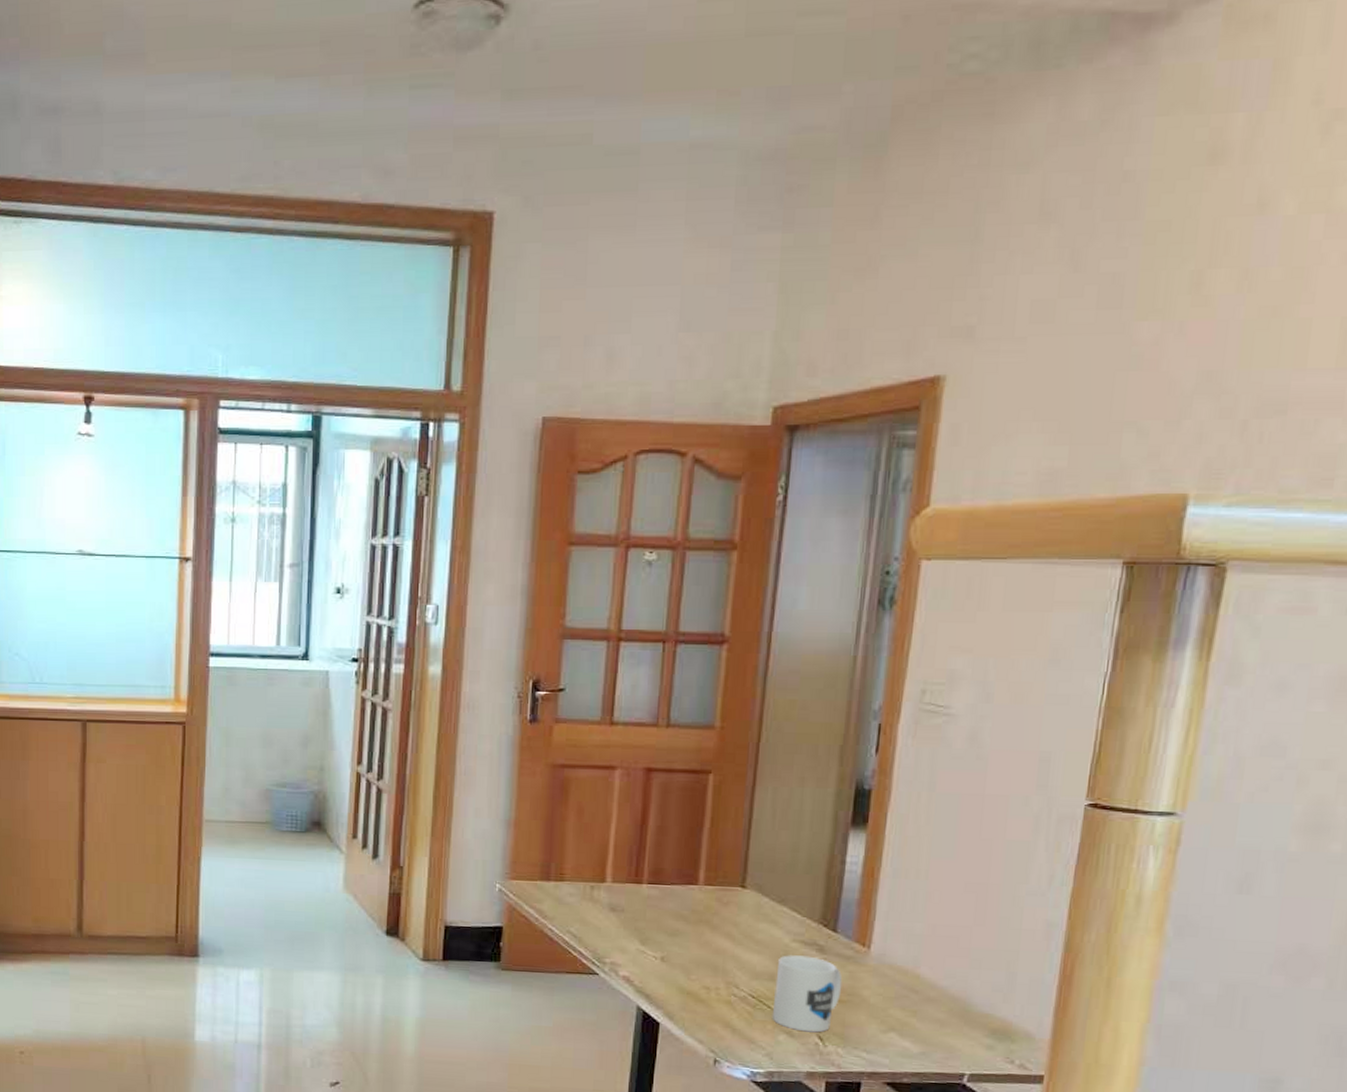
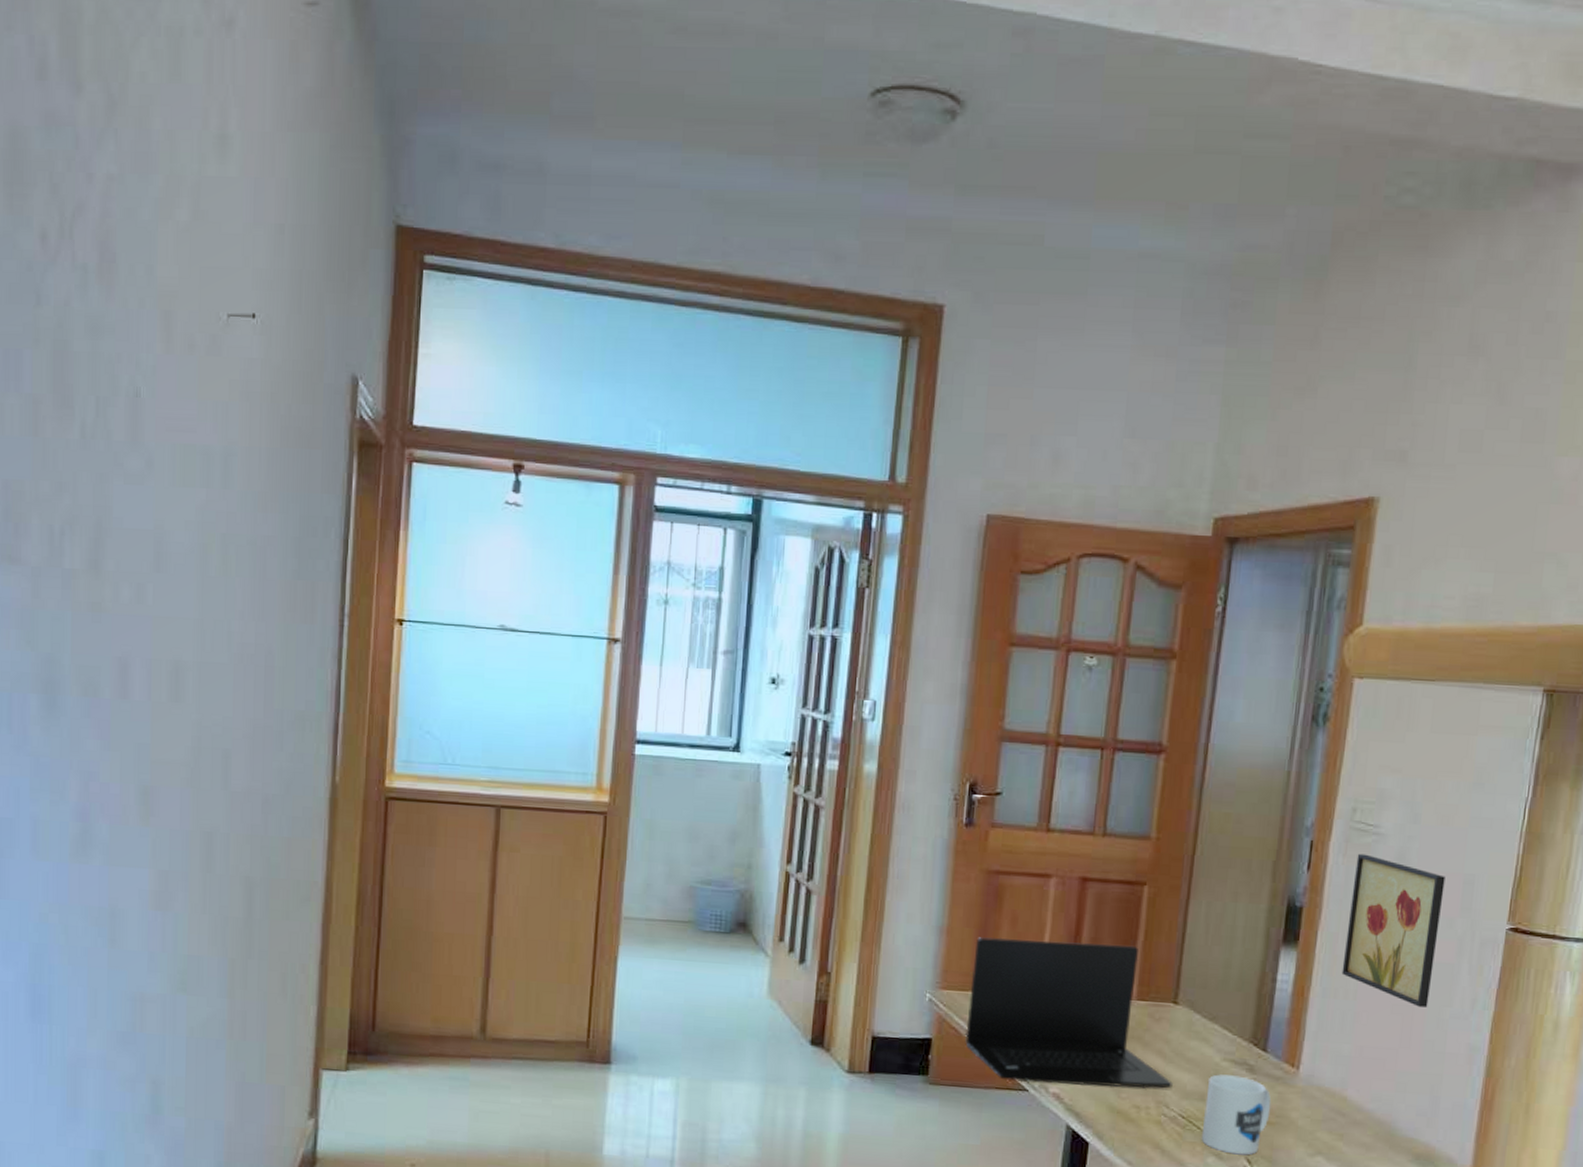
laptop: none [535,828,742,970] -> present [965,937,1173,1089]
wall art: none [912,735,1020,885] -> present [1341,853,1446,1007]

